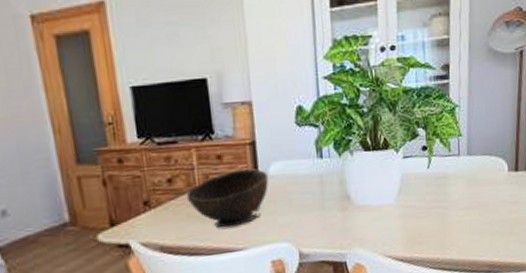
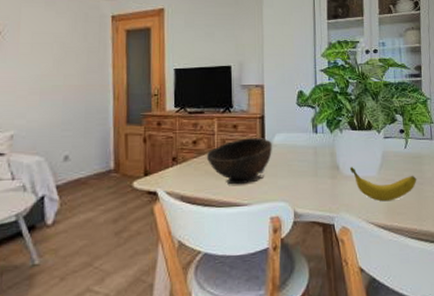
banana: none [362,195,441,232] -> present [349,167,417,202]

